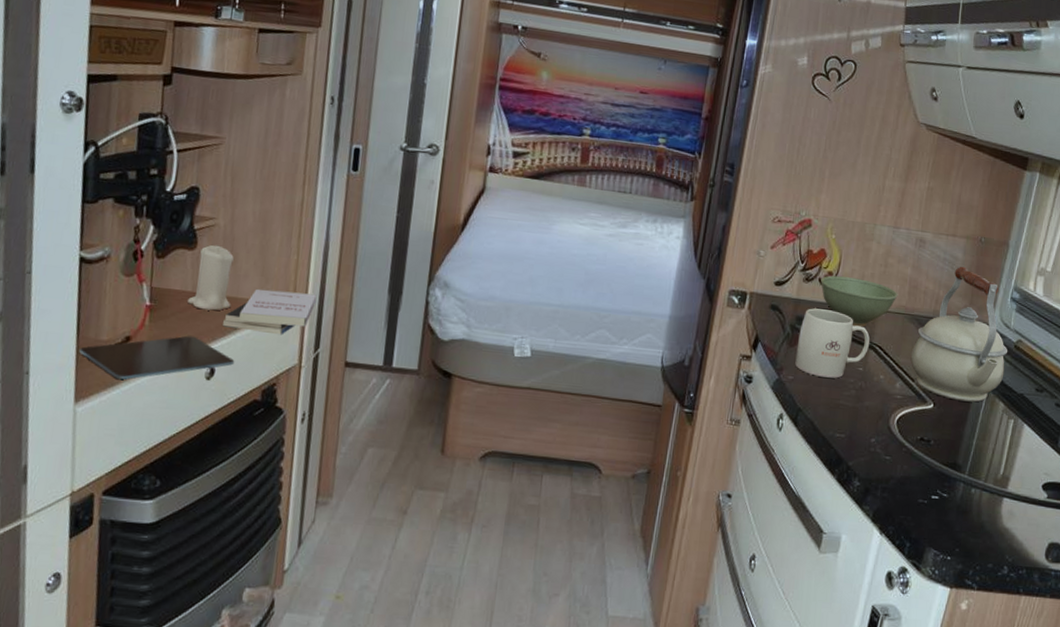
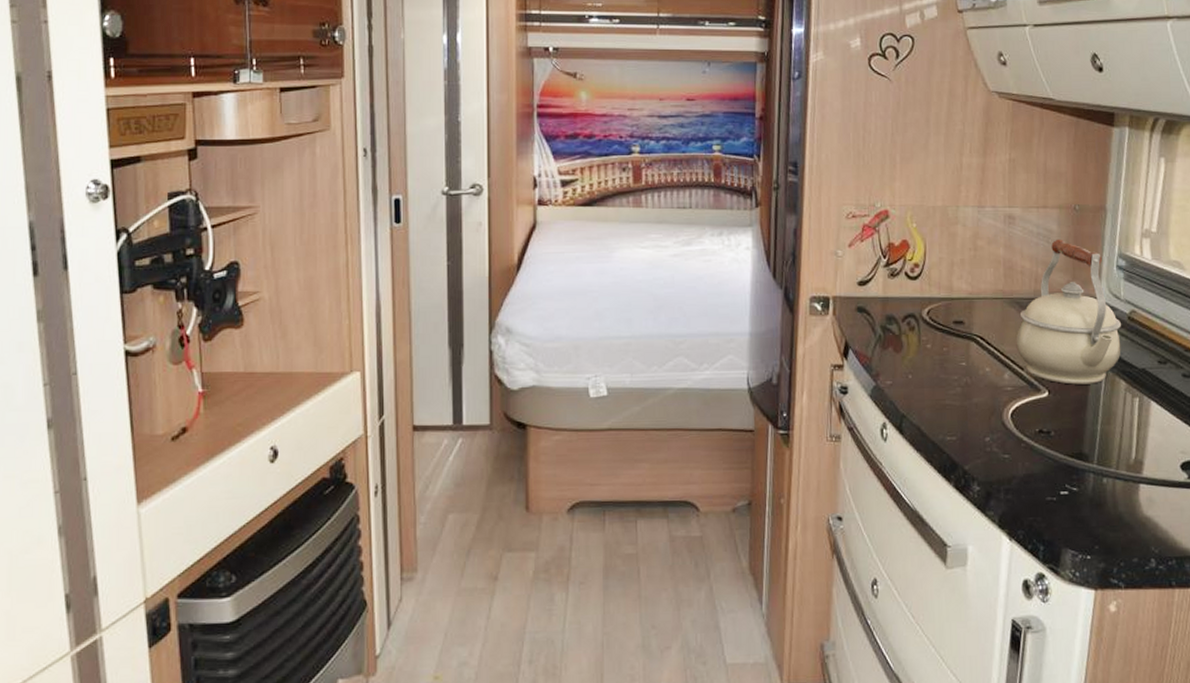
tablet: present [79,335,235,381] -> none [136,419,298,475]
candle: present [186,244,234,311] -> none [240,319,287,390]
books: present [222,288,317,336] -> none [279,358,375,406]
mug: present [795,308,870,378] -> none [890,304,970,378]
bowl: present [821,275,898,328] -> none [907,267,993,319]

